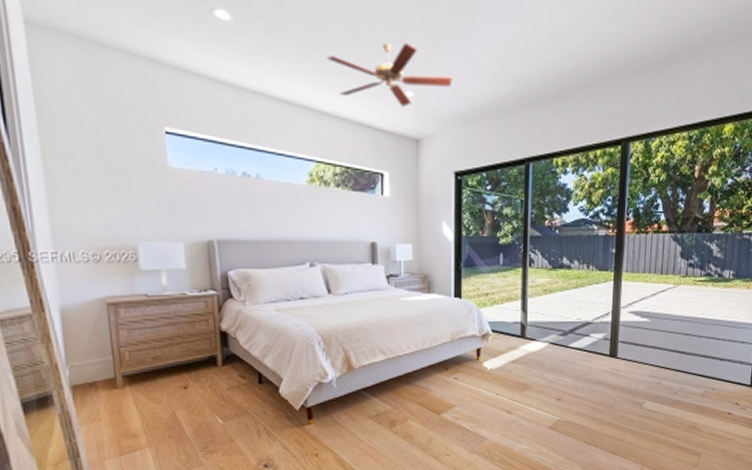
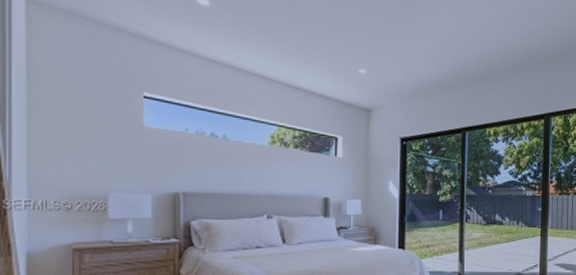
ceiling fan: present [327,42,453,107] -> none [292,29,400,82]

